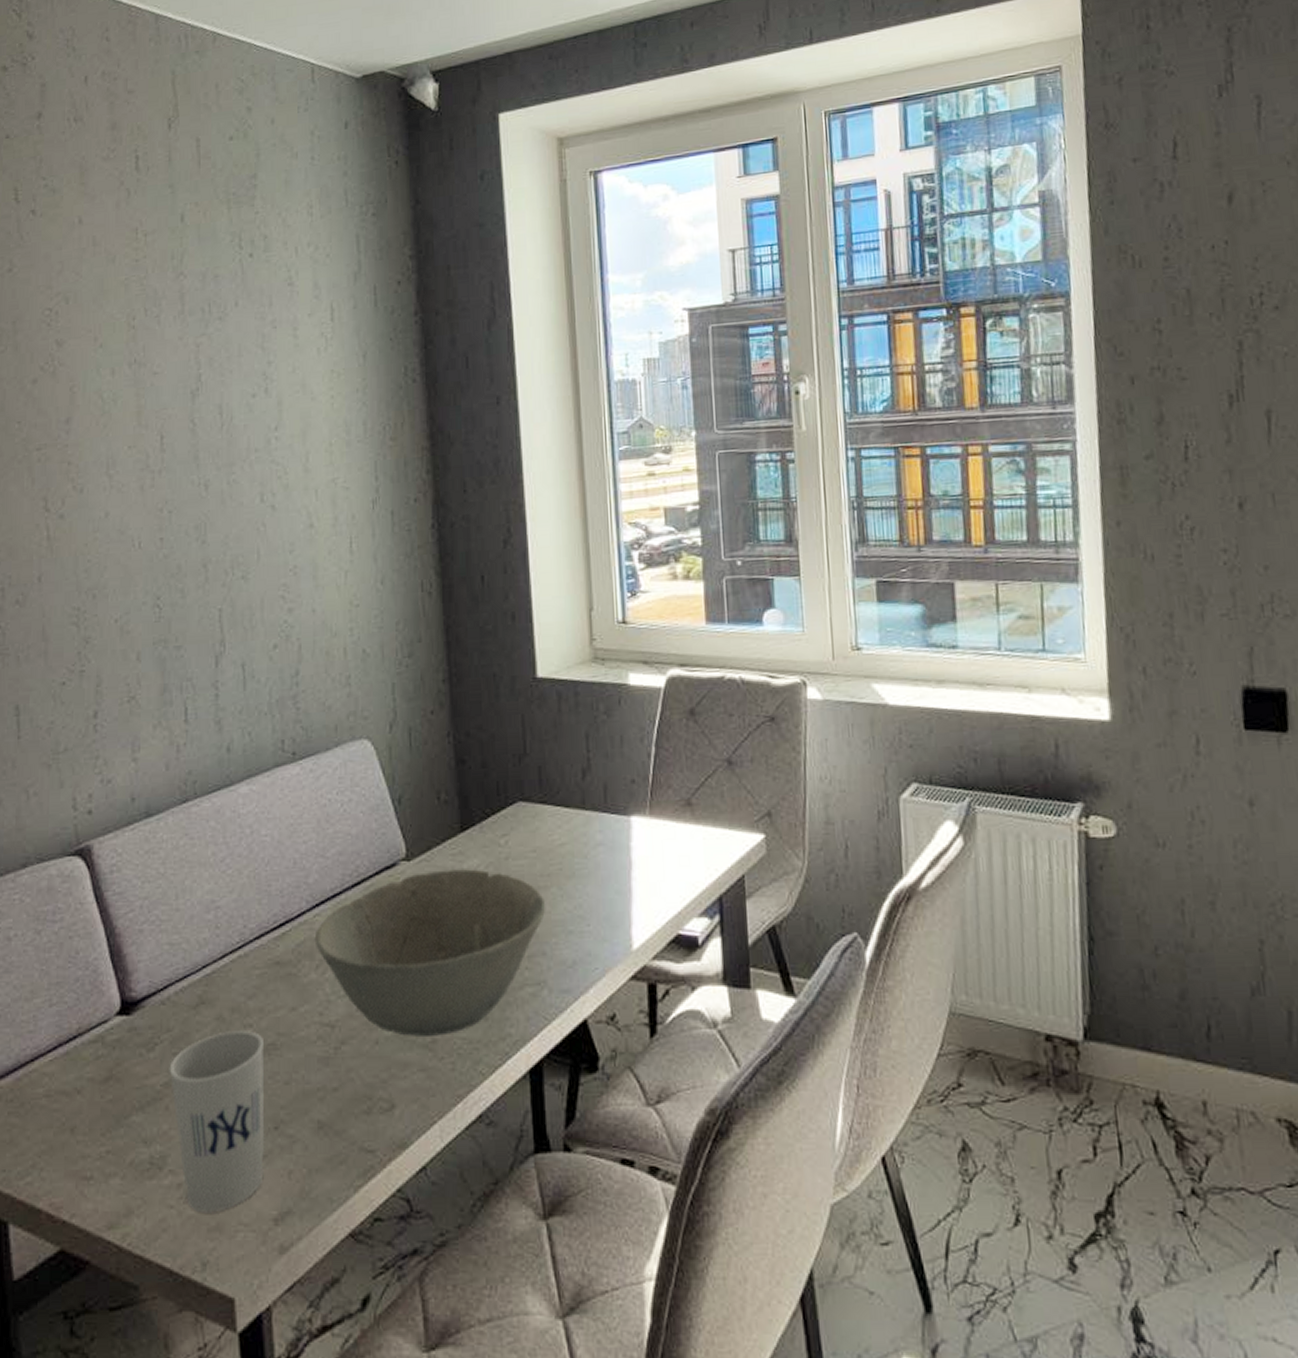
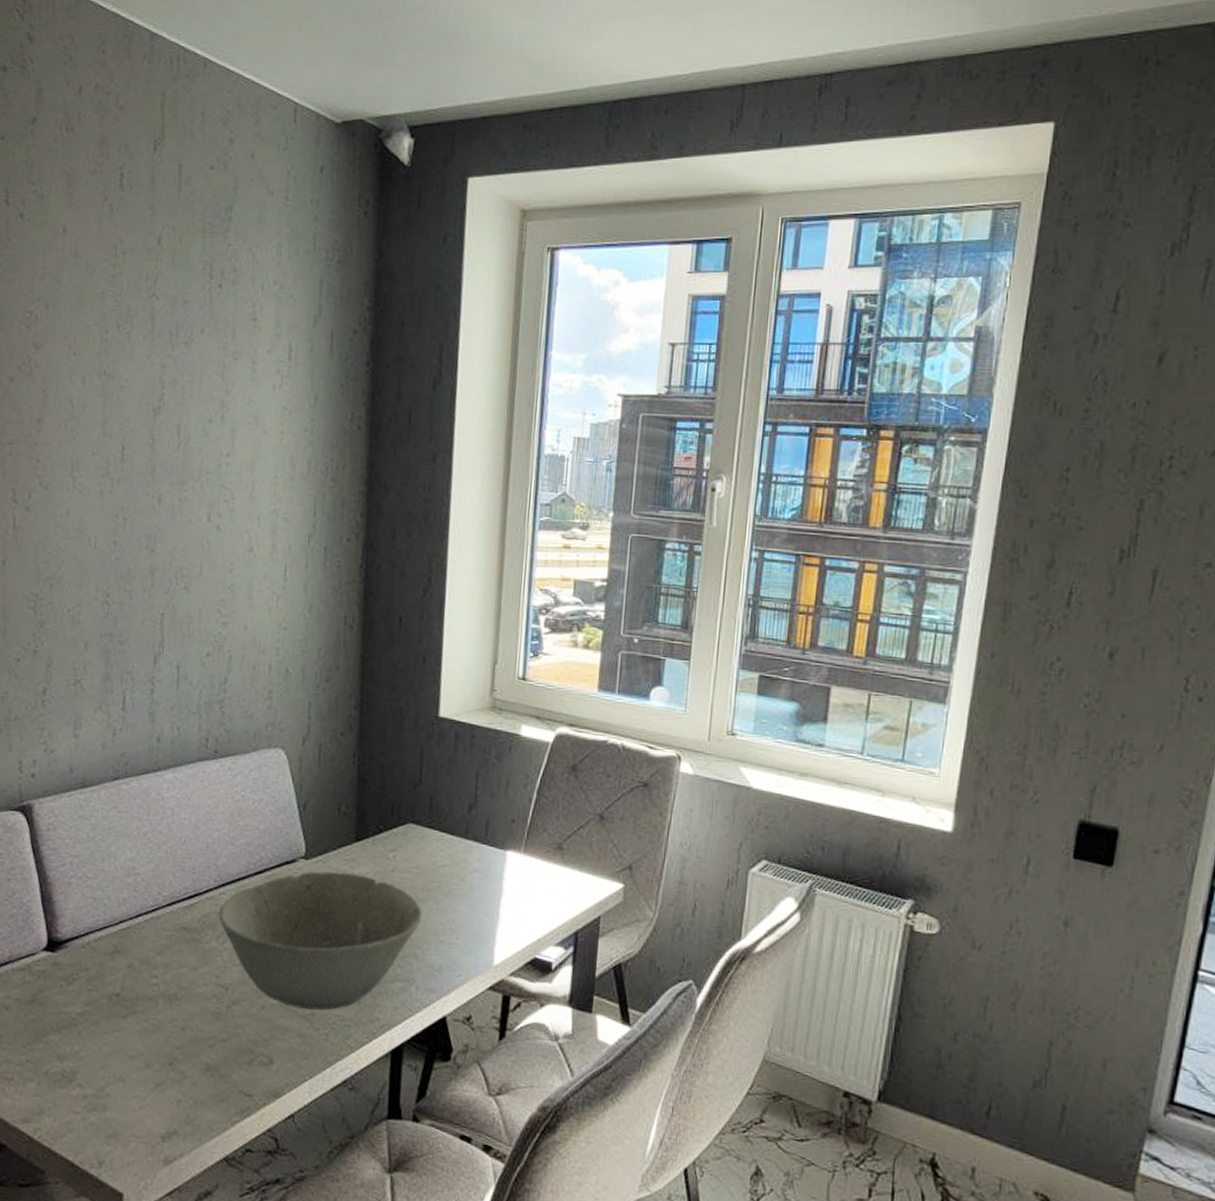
cup: present [169,1031,264,1213] -> none [84,978,167,1124]

